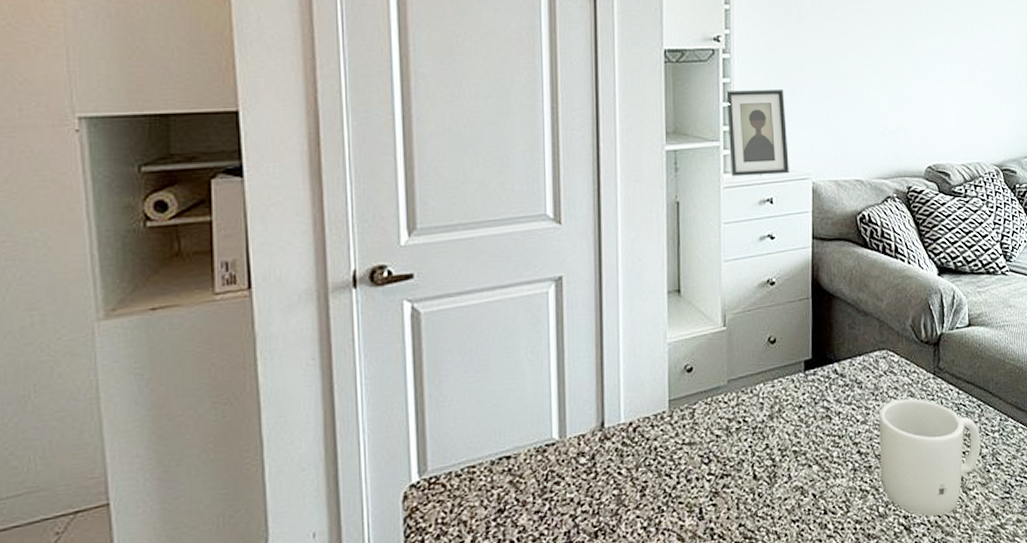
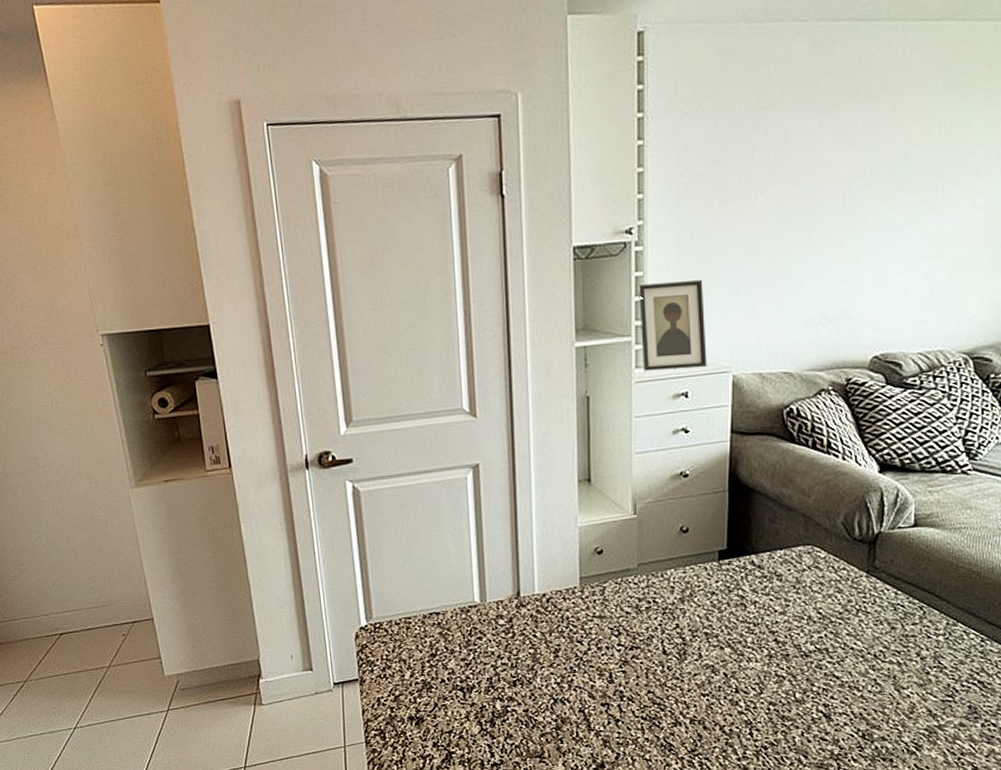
mug: present [878,398,981,517] -> none [799,594,920,708]

